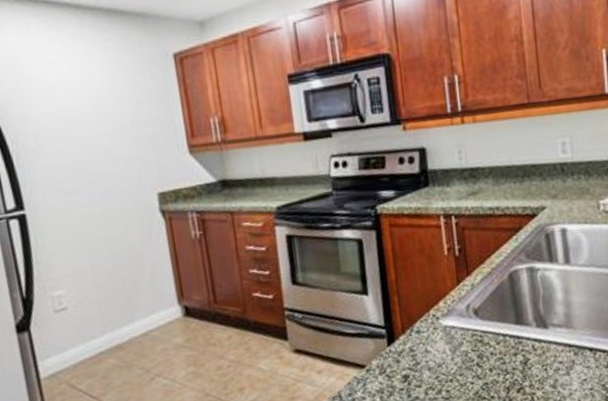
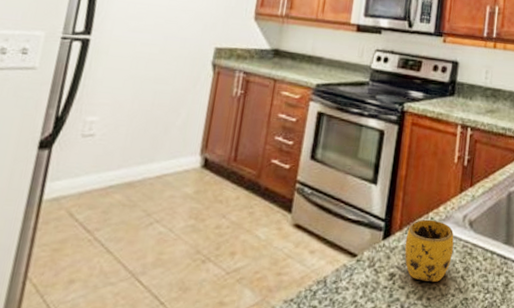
mug: none [411,316,463,376] -> present [404,219,454,282]

